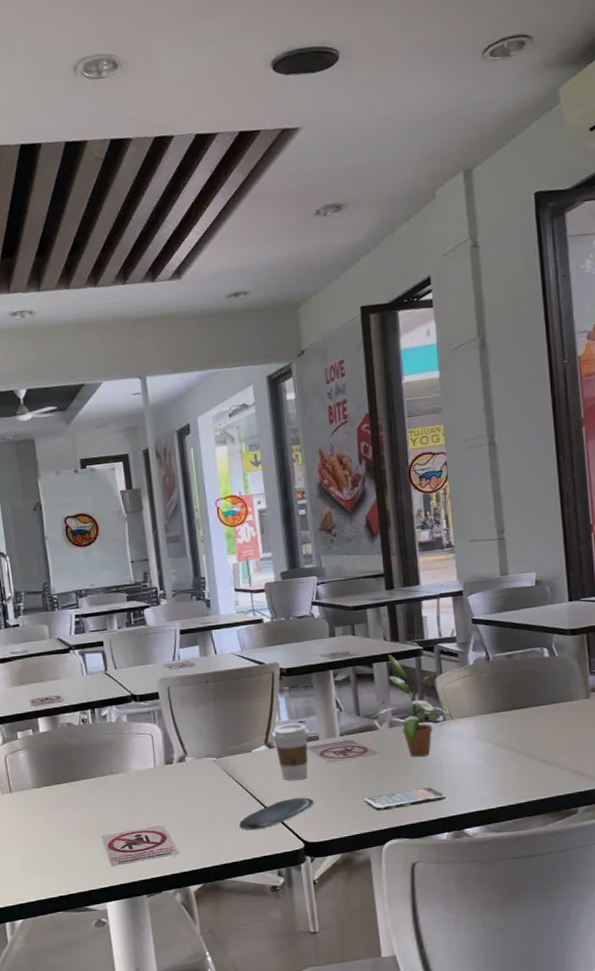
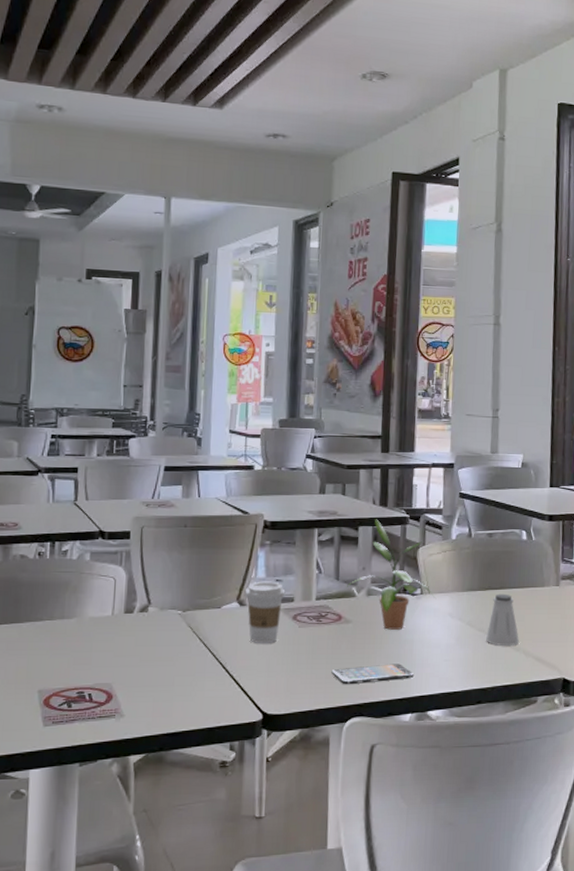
oval tray: present [239,797,315,831] -> none [196,663,280,696]
saltshaker: none [516,711,552,762] -> present [486,593,519,646]

